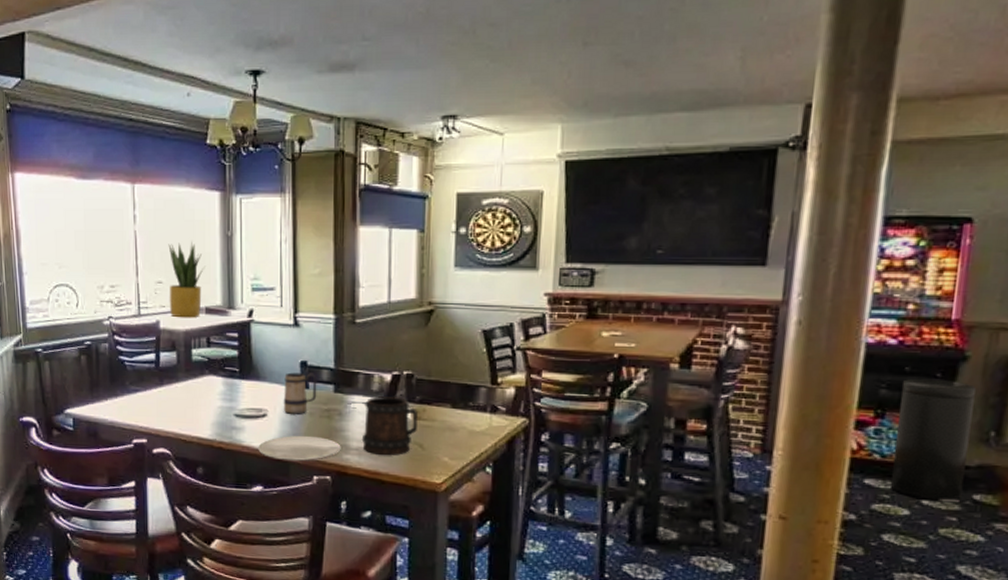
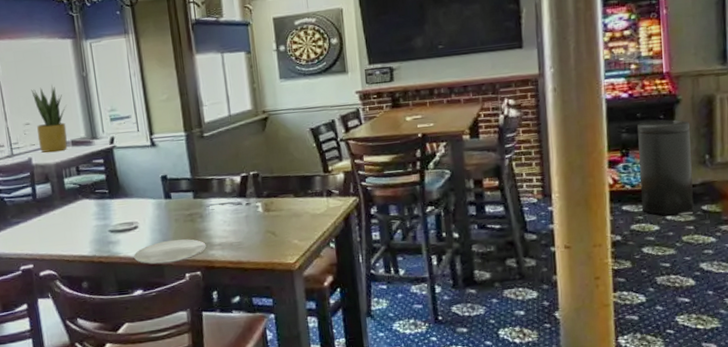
beer mug: present [283,372,317,414] -> none [149,184,180,223]
beer mug: present [361,396,418,455] -> none [221,195,268,247]

